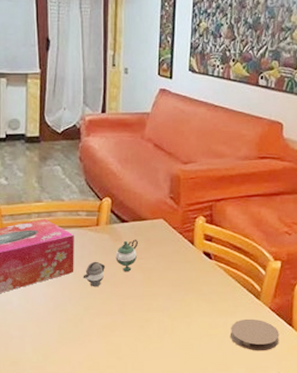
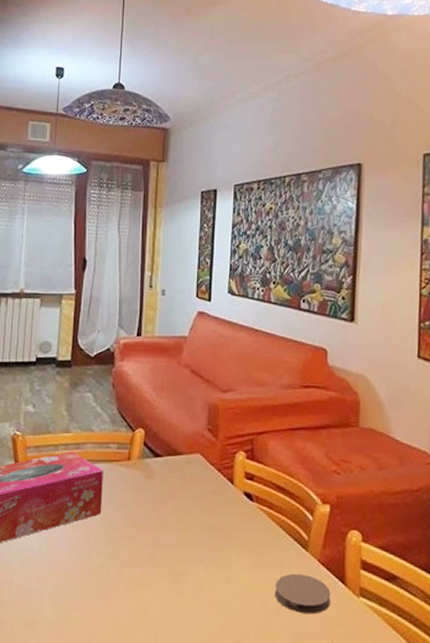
teapot: present [83,239,138,287] -> none [111,476,172,532]

